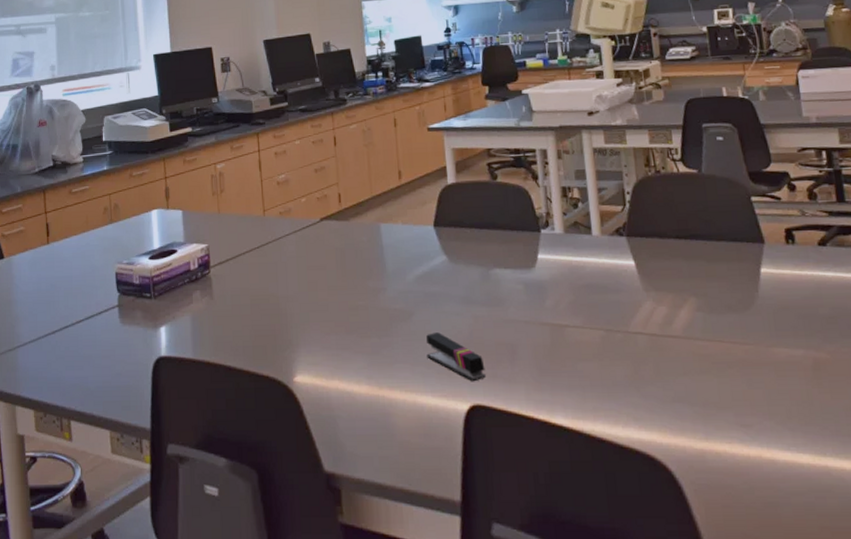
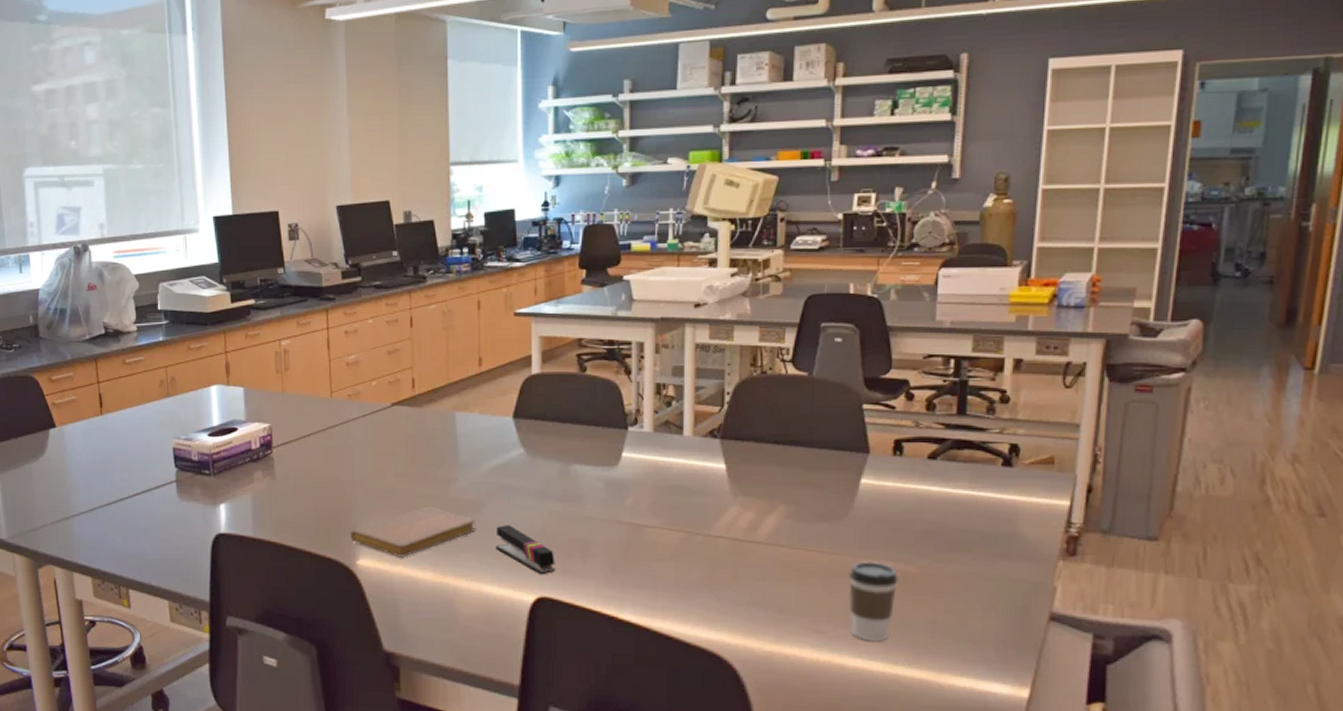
notebook: none [287,317,408,373] -> present [350,506,477,558]
coffee cup: none [763,349,813,433] -> present [848,560,899,642]

